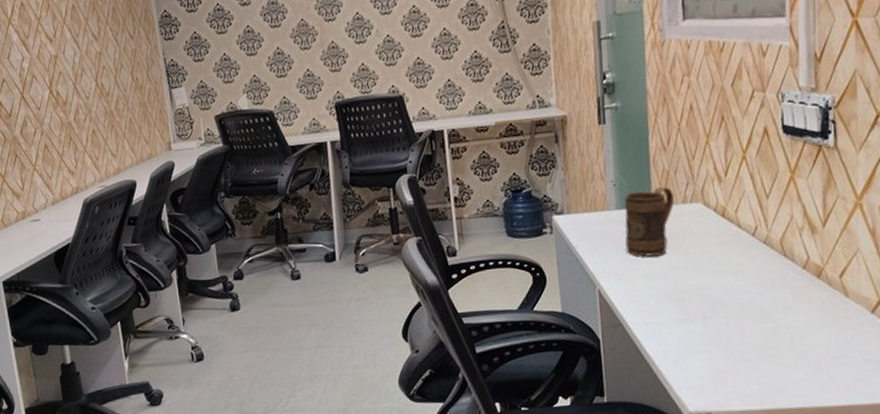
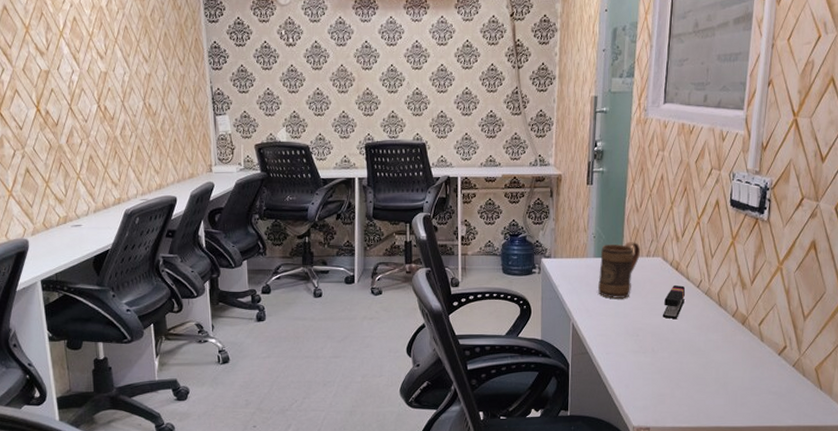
stapler: none [711,234,739,277] -> present [662,284,686,320]

